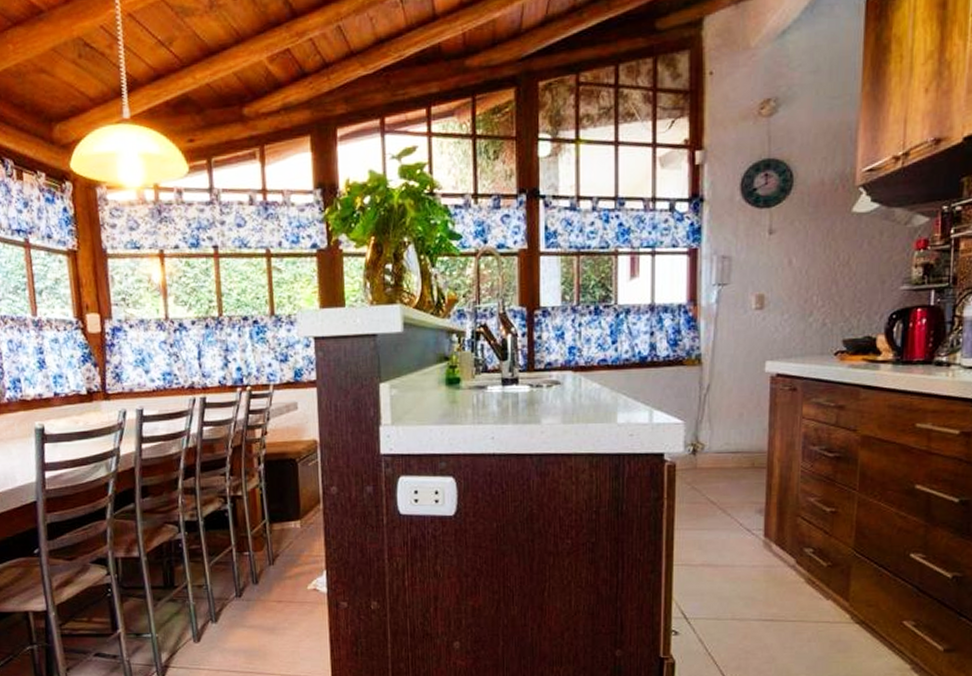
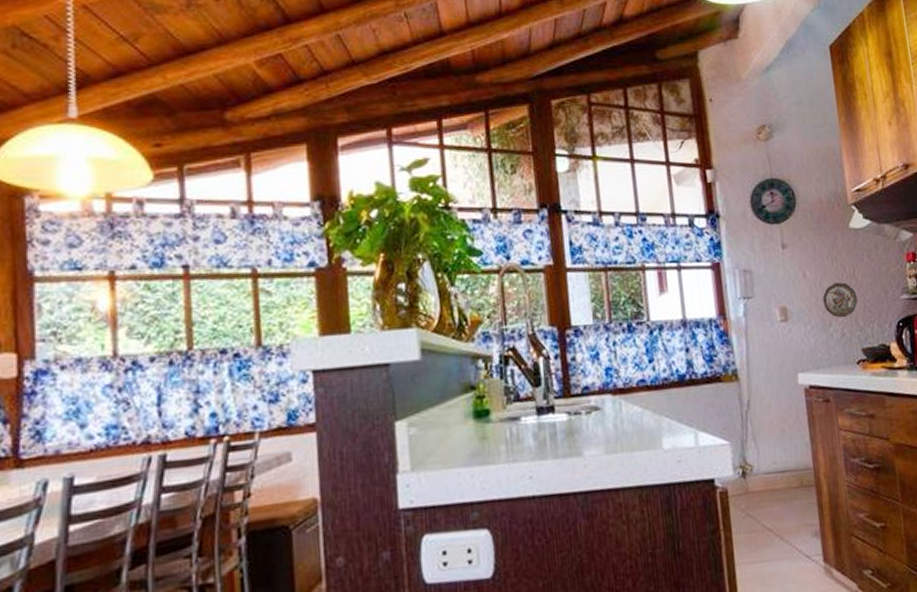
decorative plate: none [806,271,848,308] -> present [822,282,858,318]

